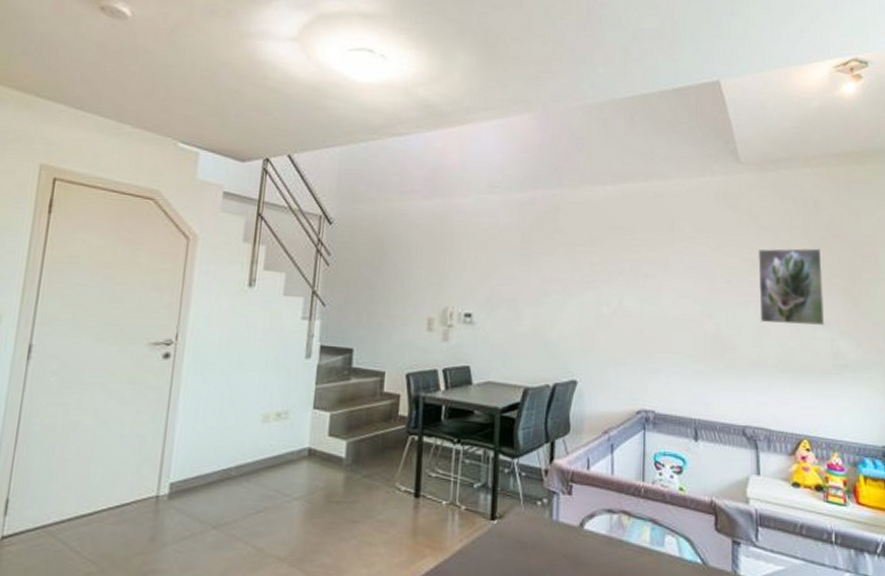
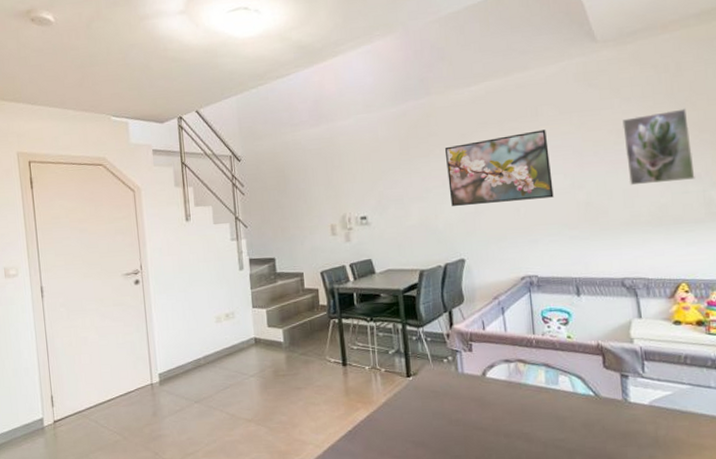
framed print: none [569,245,682,323] -> present [444,130,554,206]

